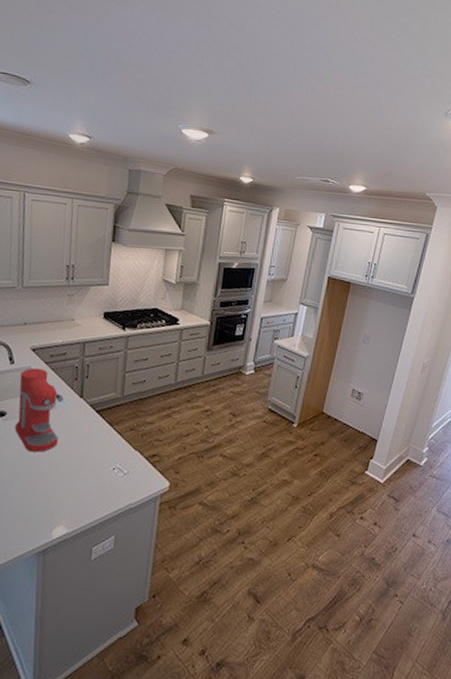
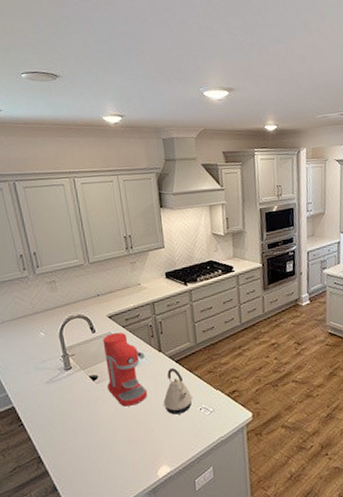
kettle: none [74,418,107,471] -> present [163,368,193,415]

